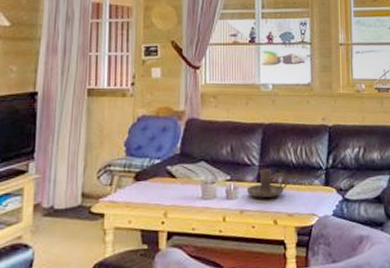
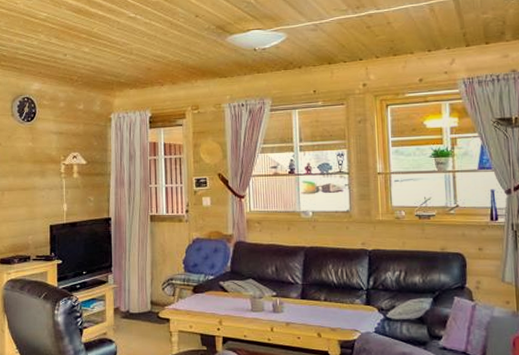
candle holder: present [246,169,288,198] -> none [291,287,330,313]

